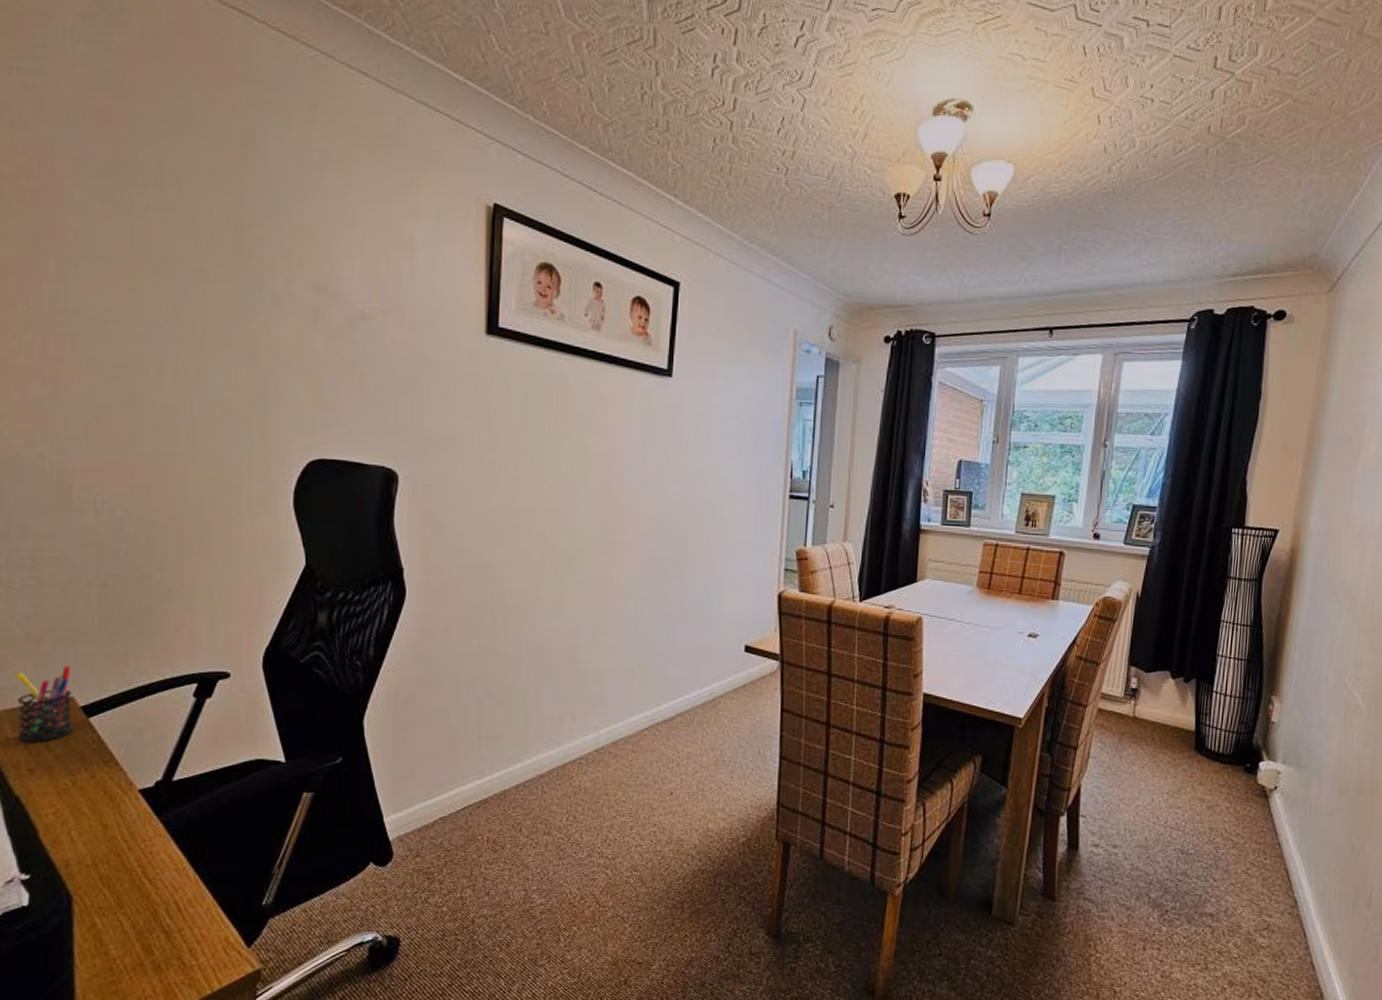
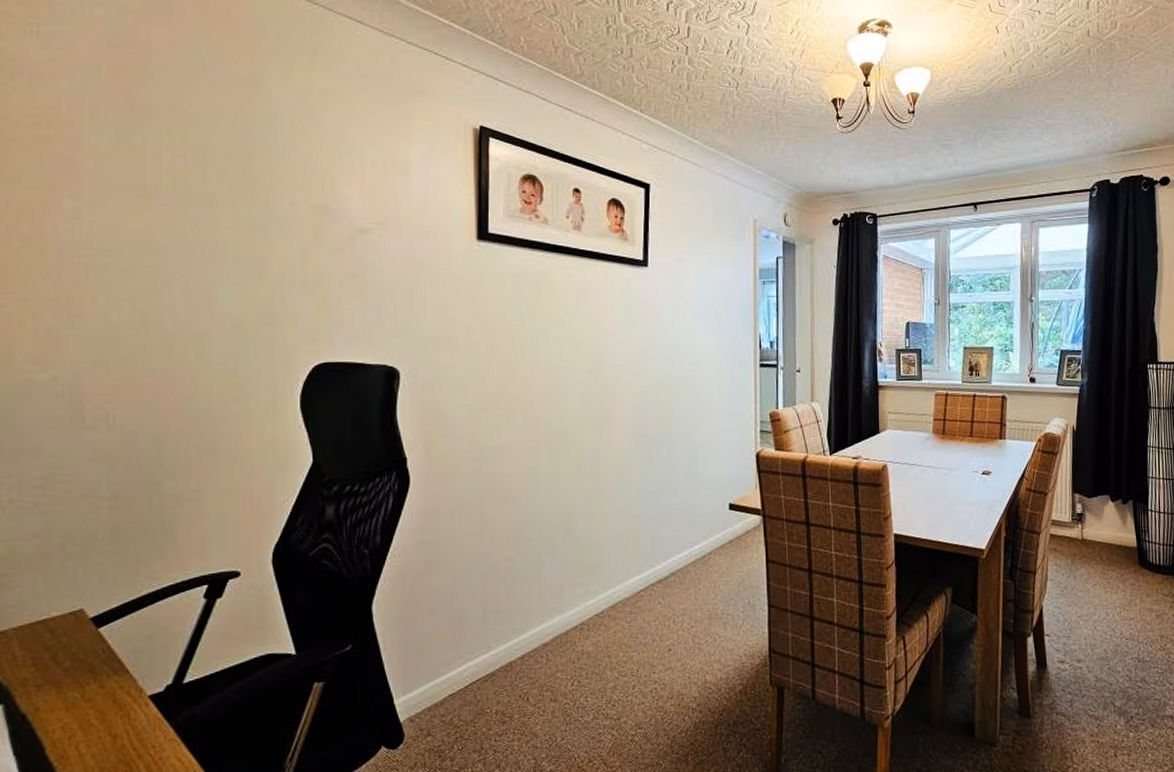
pen holder: present [15,665,73,742] -> none [24,578,82,659]

